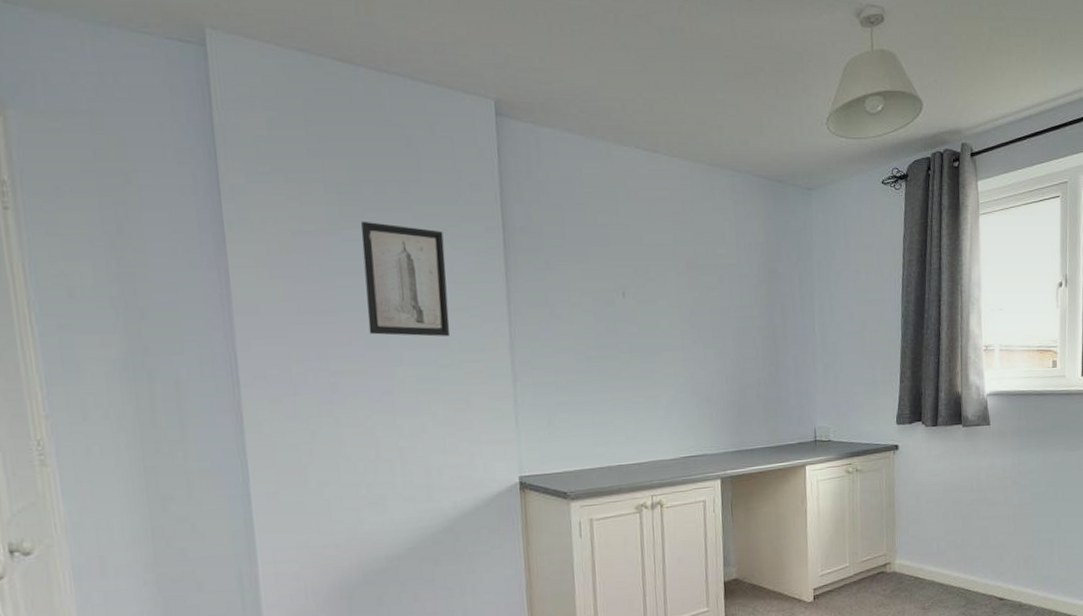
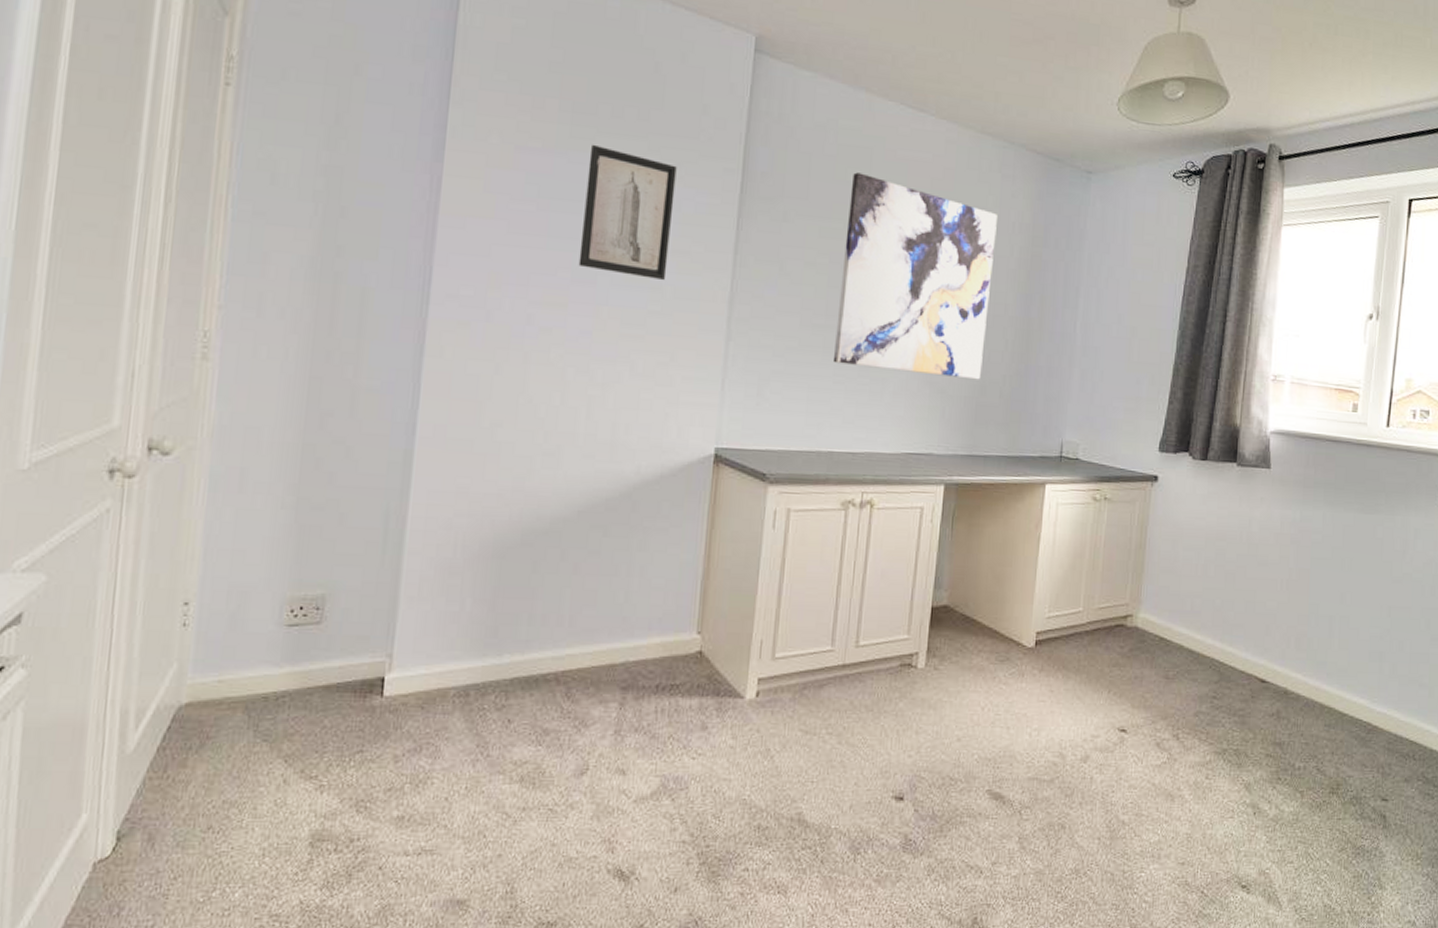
wall art: none [602,216,739,389] -> present [832,172,997,380]

